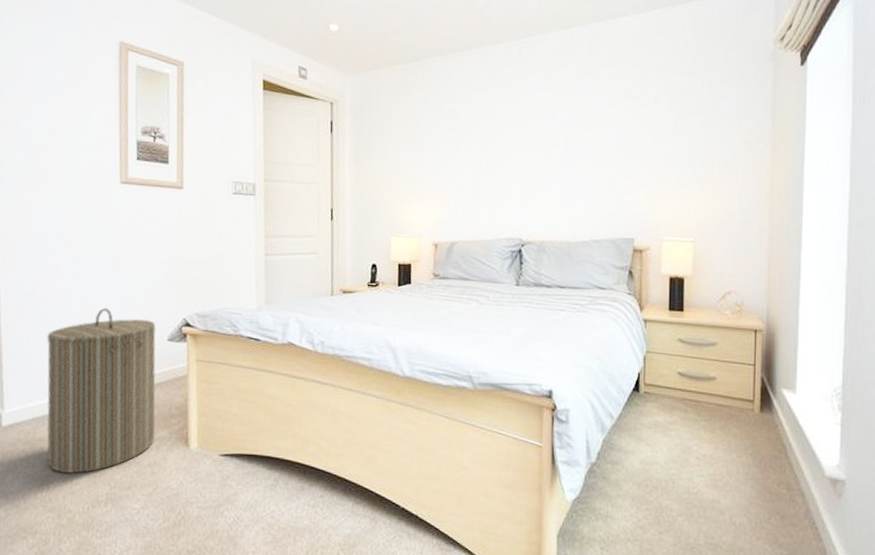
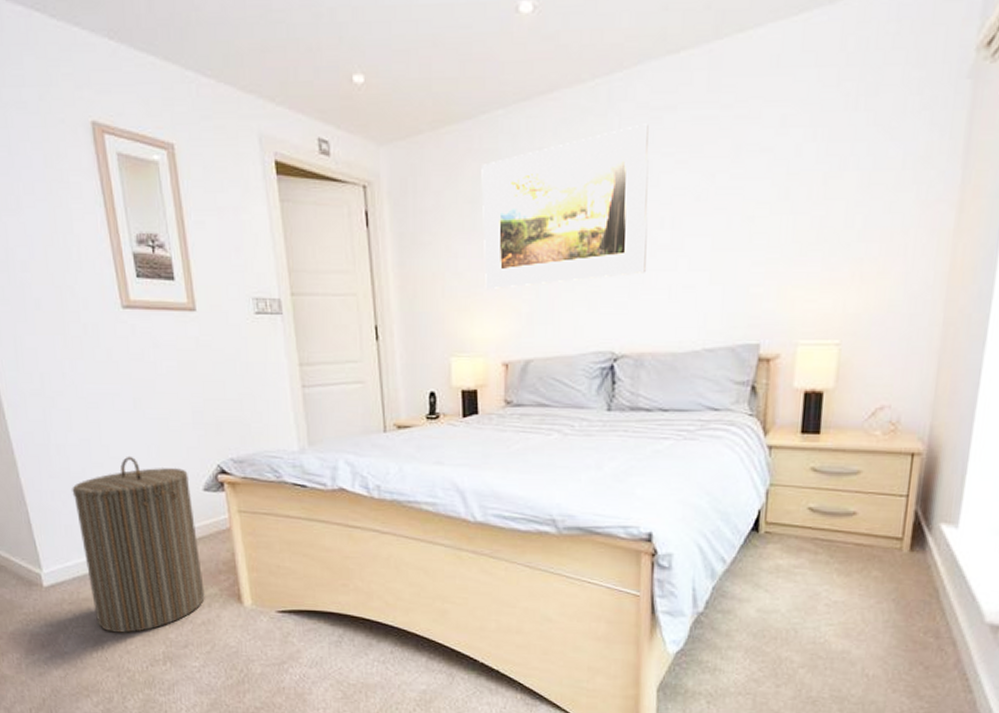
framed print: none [422,74,548,185] -> present [481,123,649,289]

